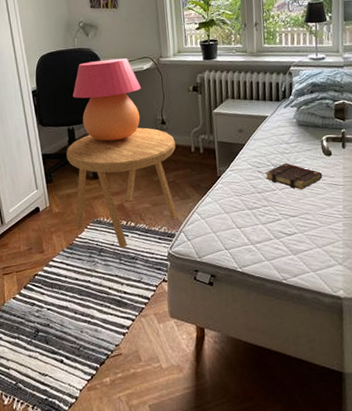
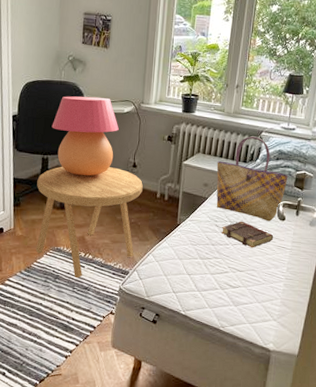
tote bag: none [248,72,327,159] -> present [216,136,288,222]

